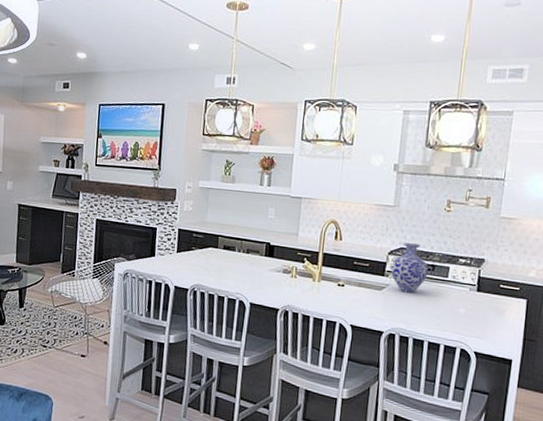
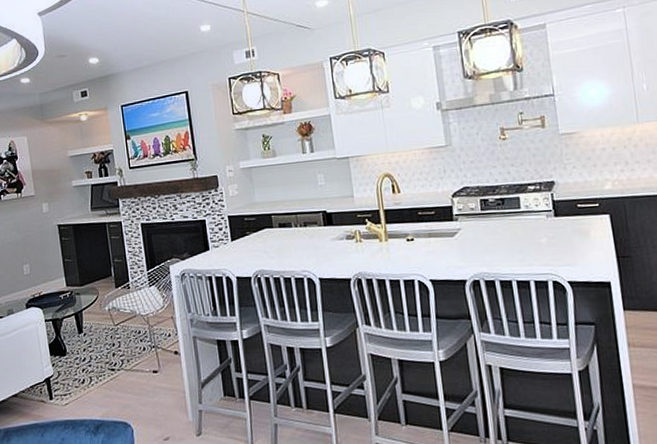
vase: present [391,242,429,293] -> none [458,180,499,234]

